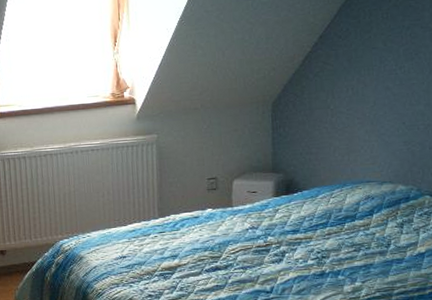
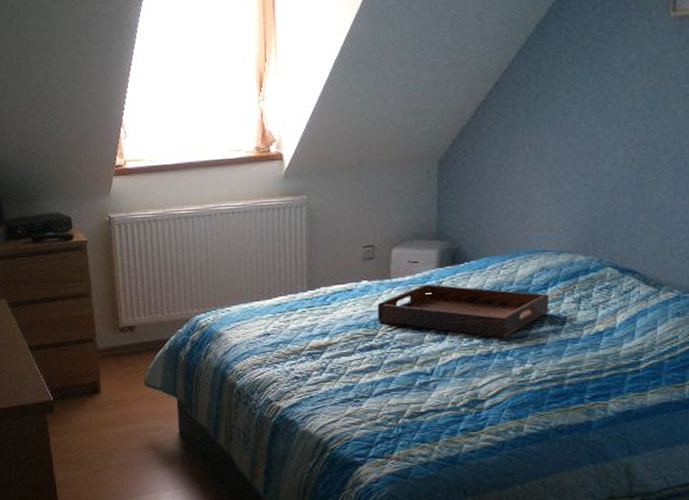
serving tray: none [221,211,375,259] -> present [377,283,550,338]

